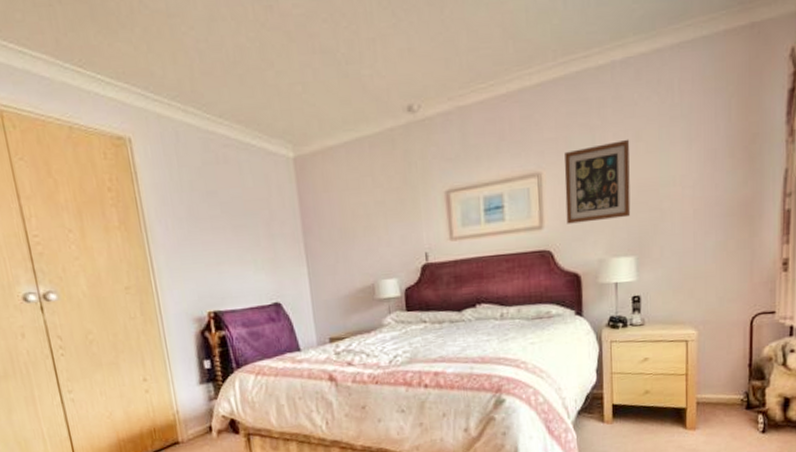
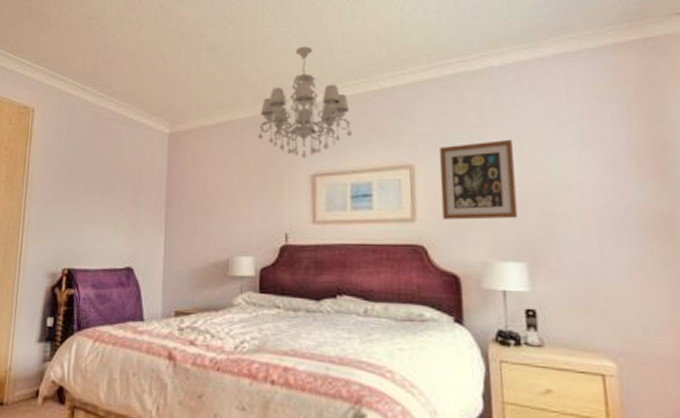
chandelier: none [388,44,483,174] -> present [258,46,353,158]

